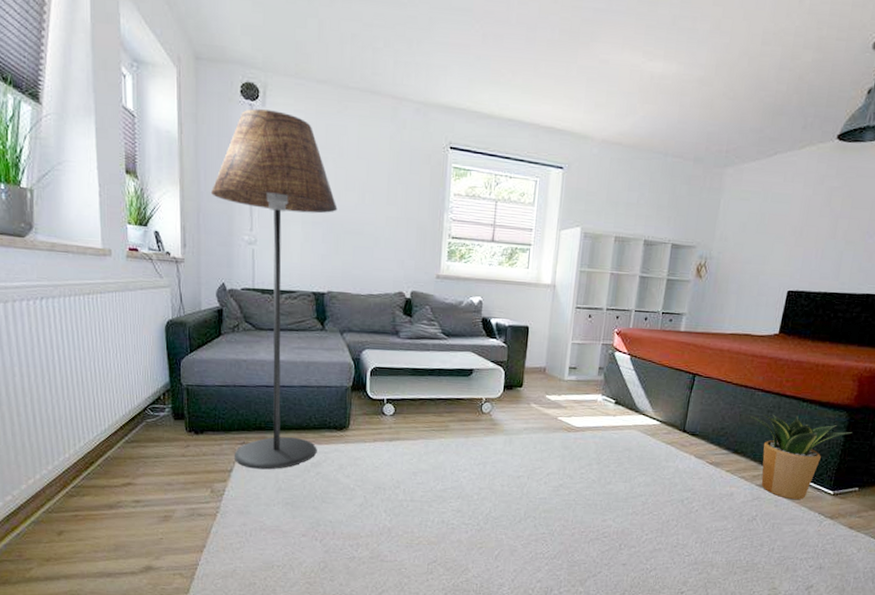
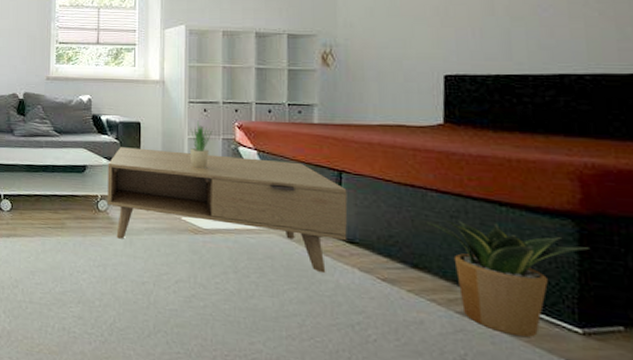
coffee table: none [491,351,697,460] -> present [107,147,348,272]
potted plant: none [571,326,595,372] -> present [190,120,213,169]

